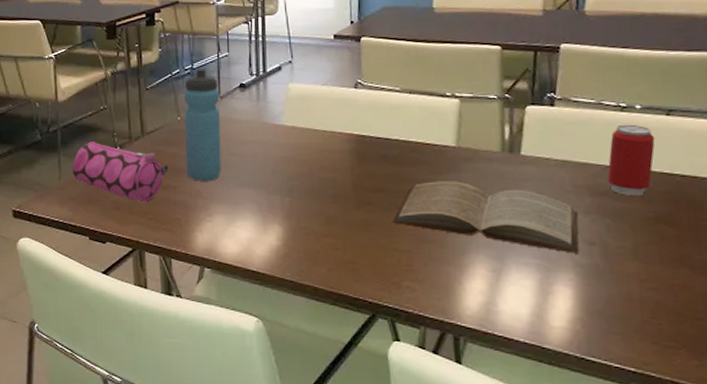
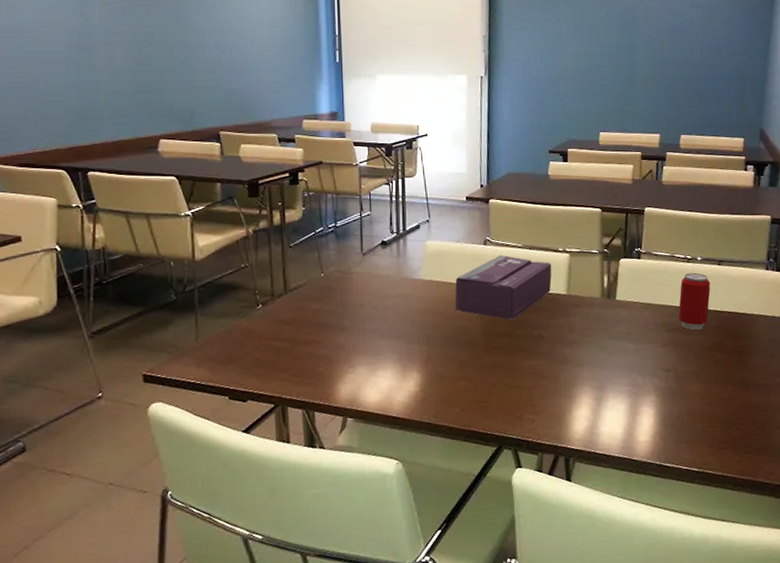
pencil case: present [72,141,169,203] -> none [210,300,312,359]
water bottle: present [183,68,222,181] -> none [327,226,364,335]
tissue box: none [321,99,438,173] -> present [455,254,552,320]
book: present [392,181,579,253] -> none [515,324,659,380]

